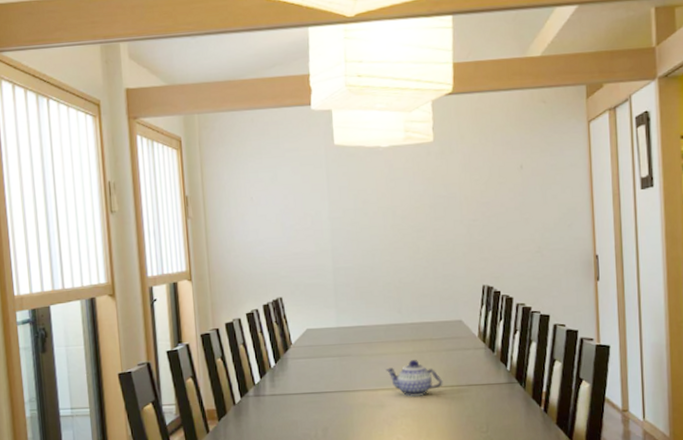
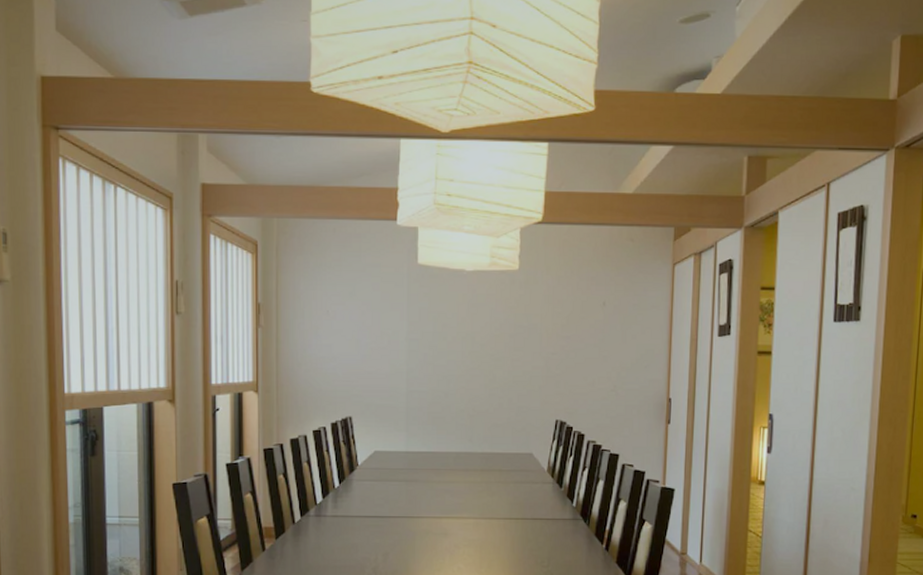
teapot: present [385,359,443,397] -> none [452,489,509,527]

